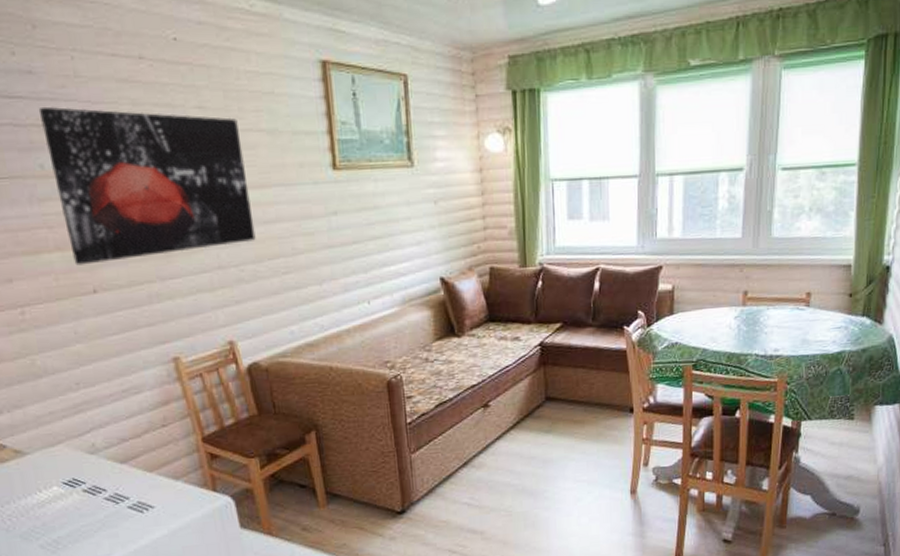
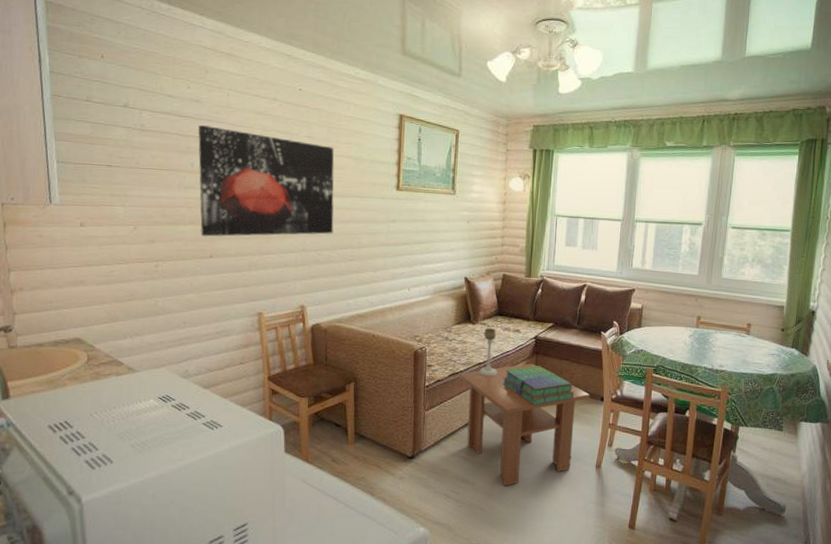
coffee table: none [447,377,616,531] -> present [458,363,590,487]
candle holder: none [472,339,497,401] -> present [478,328,497,376]
stack of books: none [504,379,597,430] -> present [502,366,574,406]

